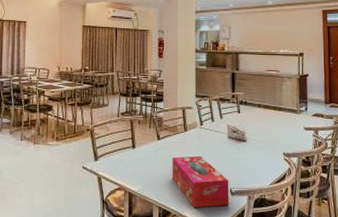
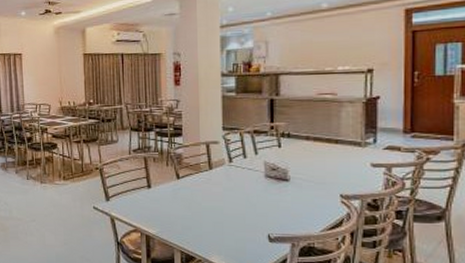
tissue box: present [172,156,229,208] -> none [195,197,267,254]

